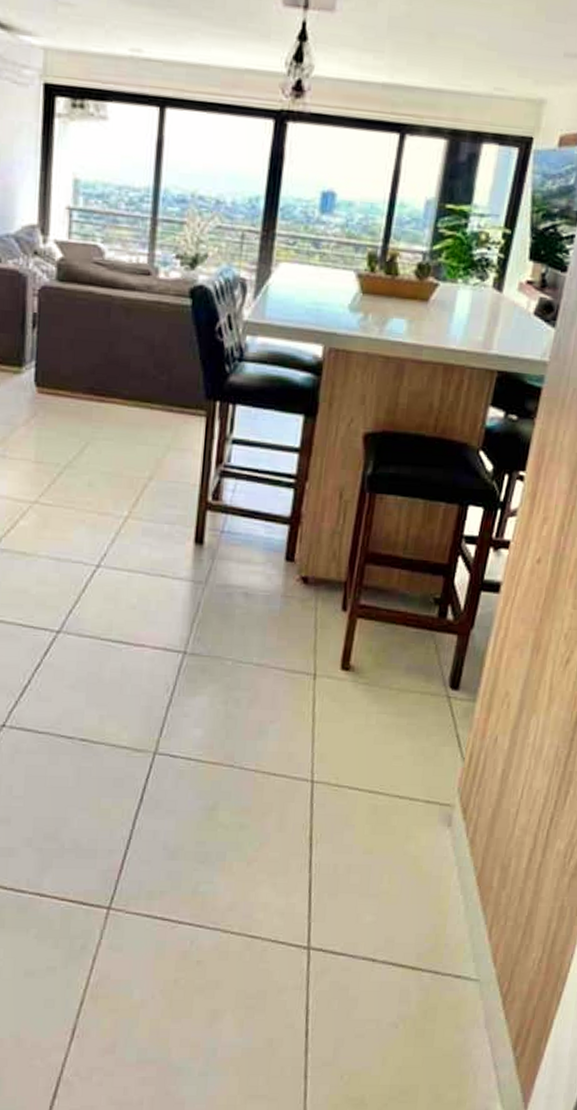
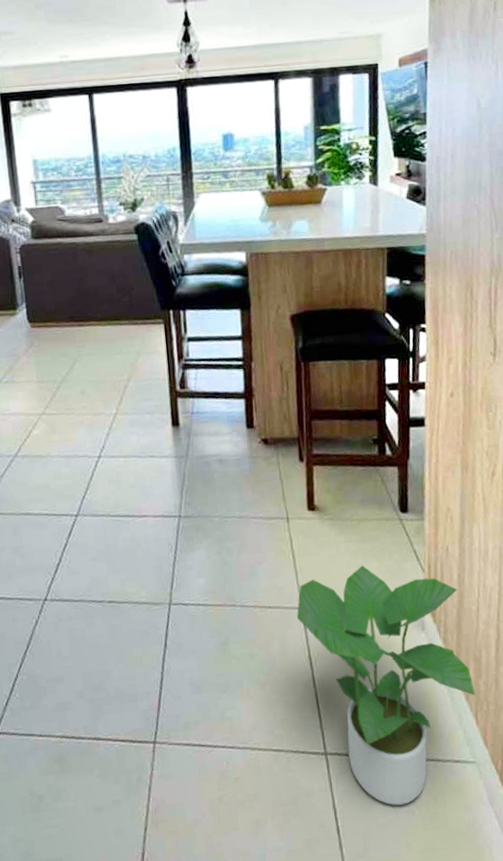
potted plant: none [303,743,499,1016] -> present [296,565,476,806]

